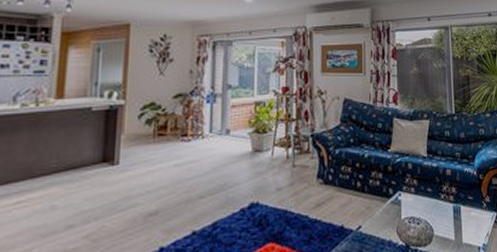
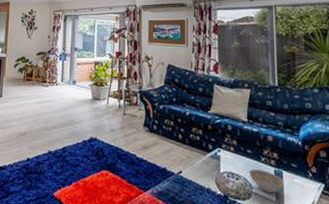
decorative bowl: none [429,208,462,232] -> present [248,169,284,193]

